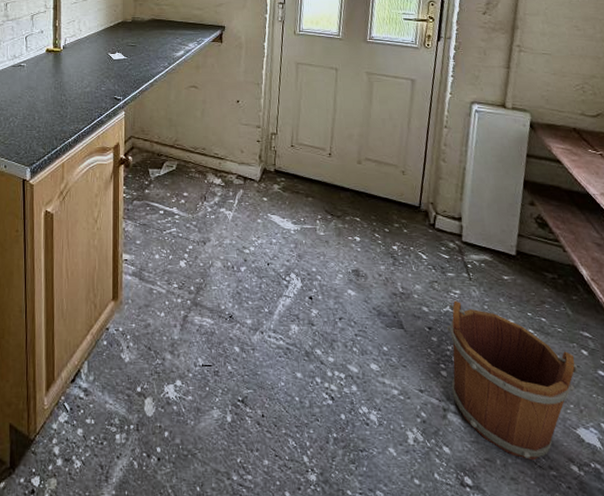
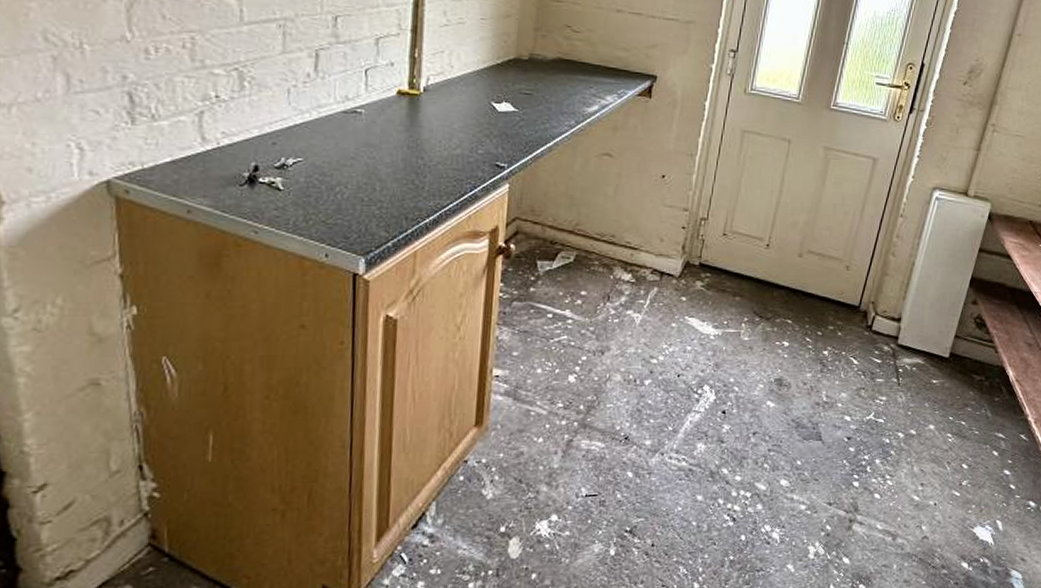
bucket: present [447,300,579,461] -> none [861,407,987,562]

